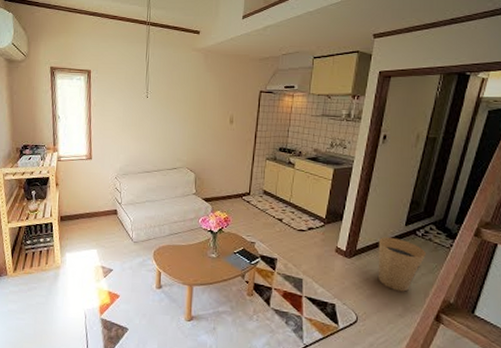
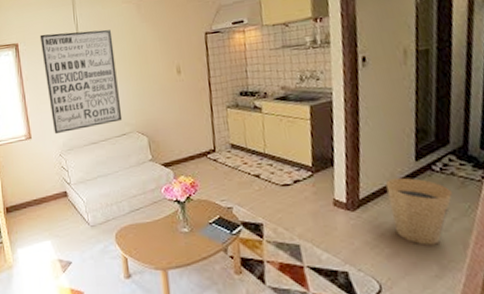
wall art: none [112,66,179,159] -> present [39,29,123,135]

